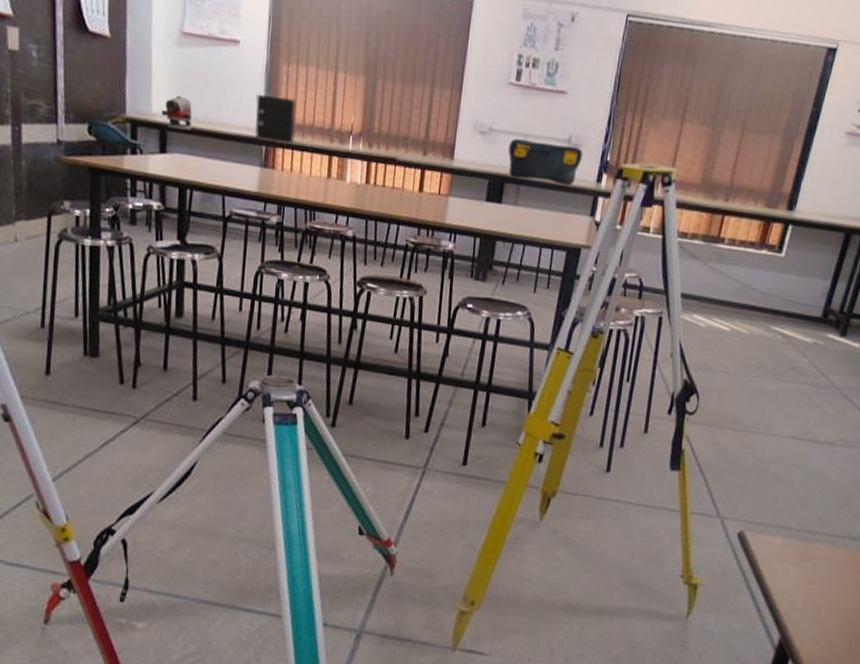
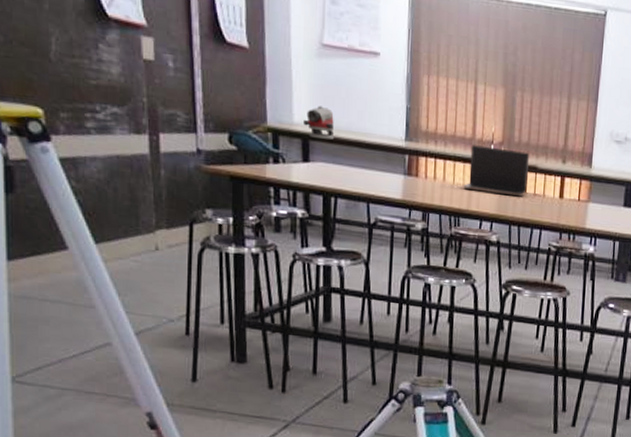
binder: present [254,94,296,144] -> none [397,104,437,152]
laptop computer: none [319,135,389,190] -> present [462,145,529,197]

